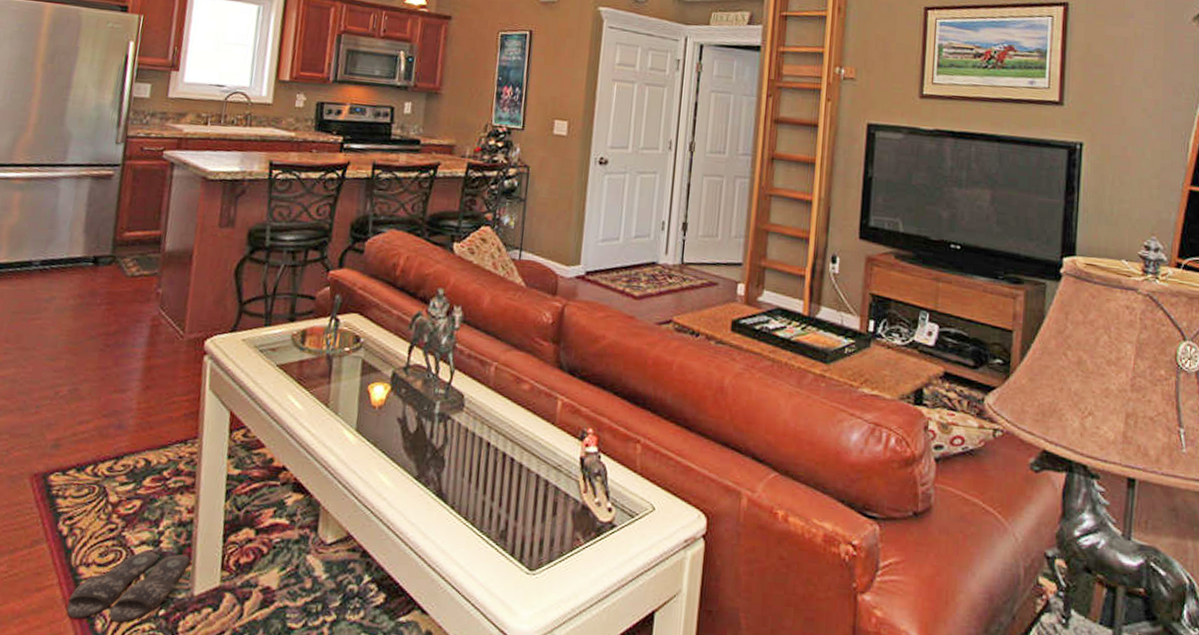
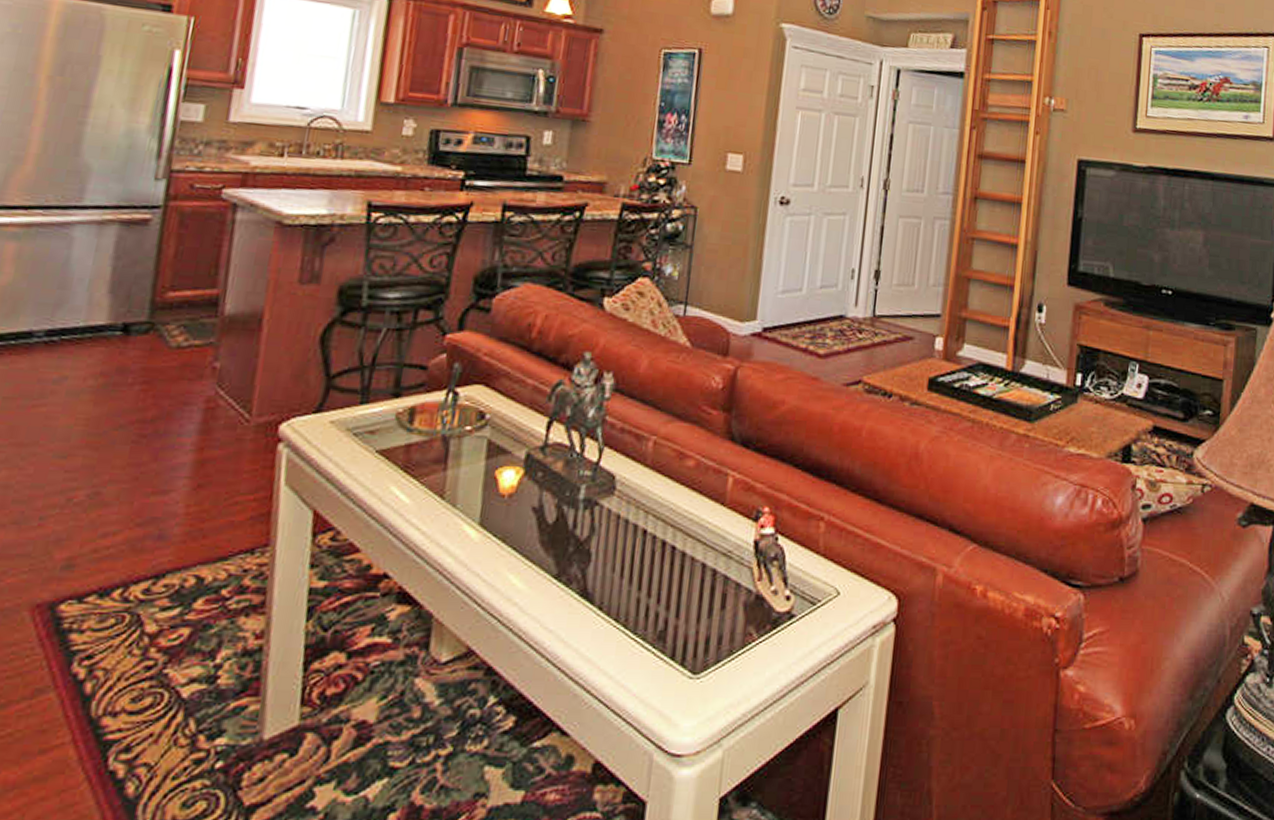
slippers: present [67,551,190,623] -> none [84,690,259,784]

